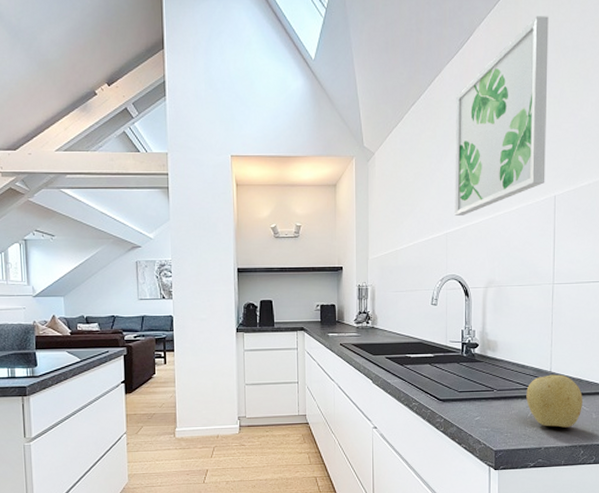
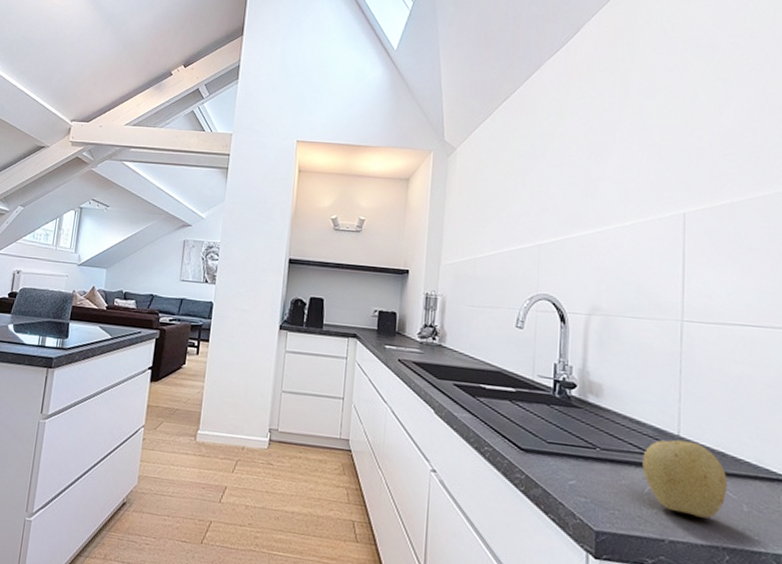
wall art: present [454,16,549,216] -> none [550,13,676,226]

